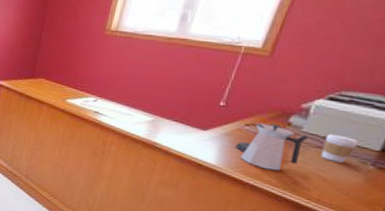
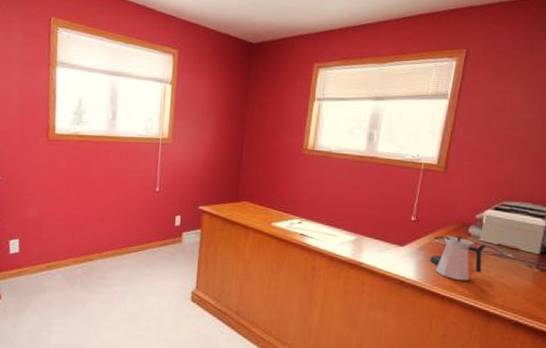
coffee cup: present [321,133,359,163] -> none [498,241,523,268]

